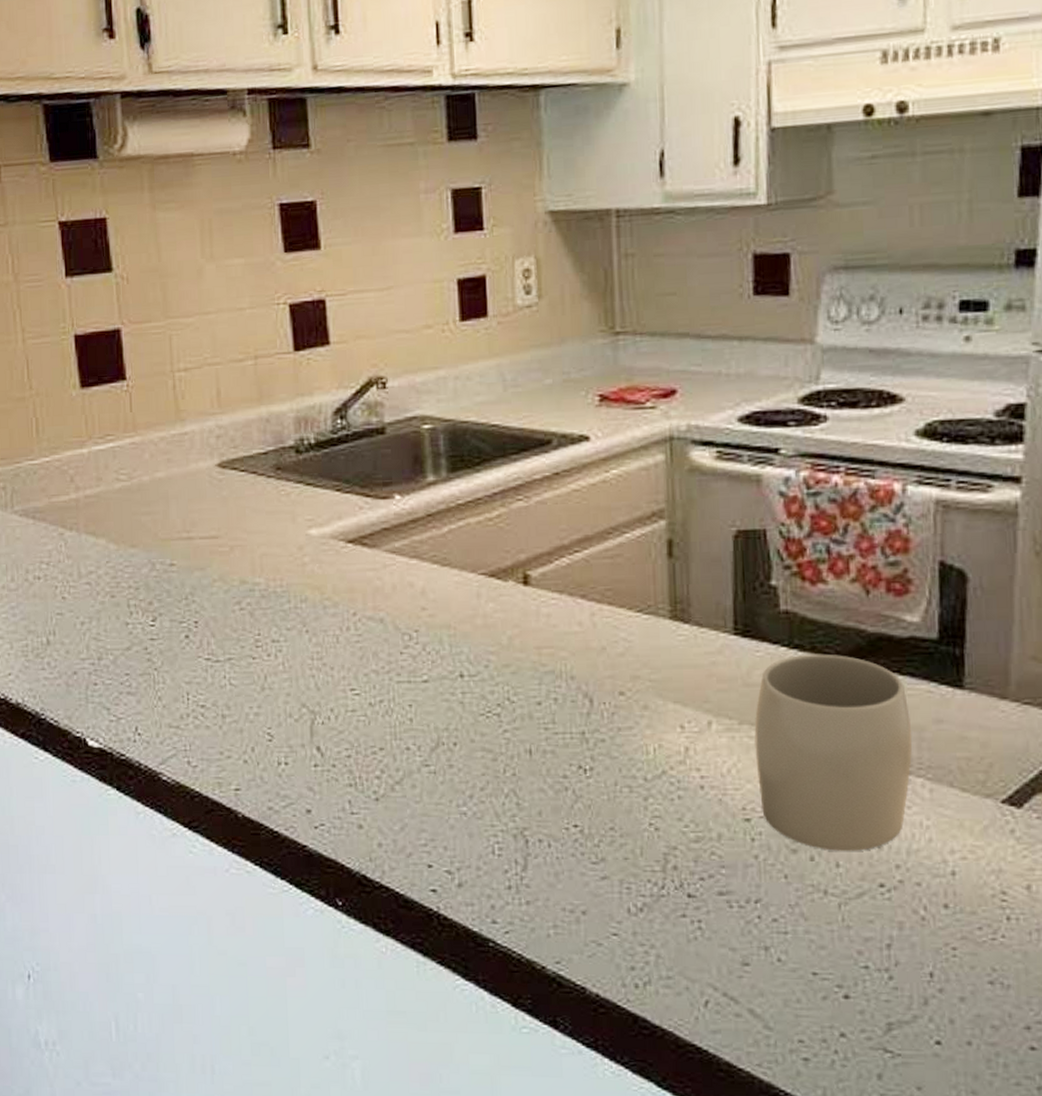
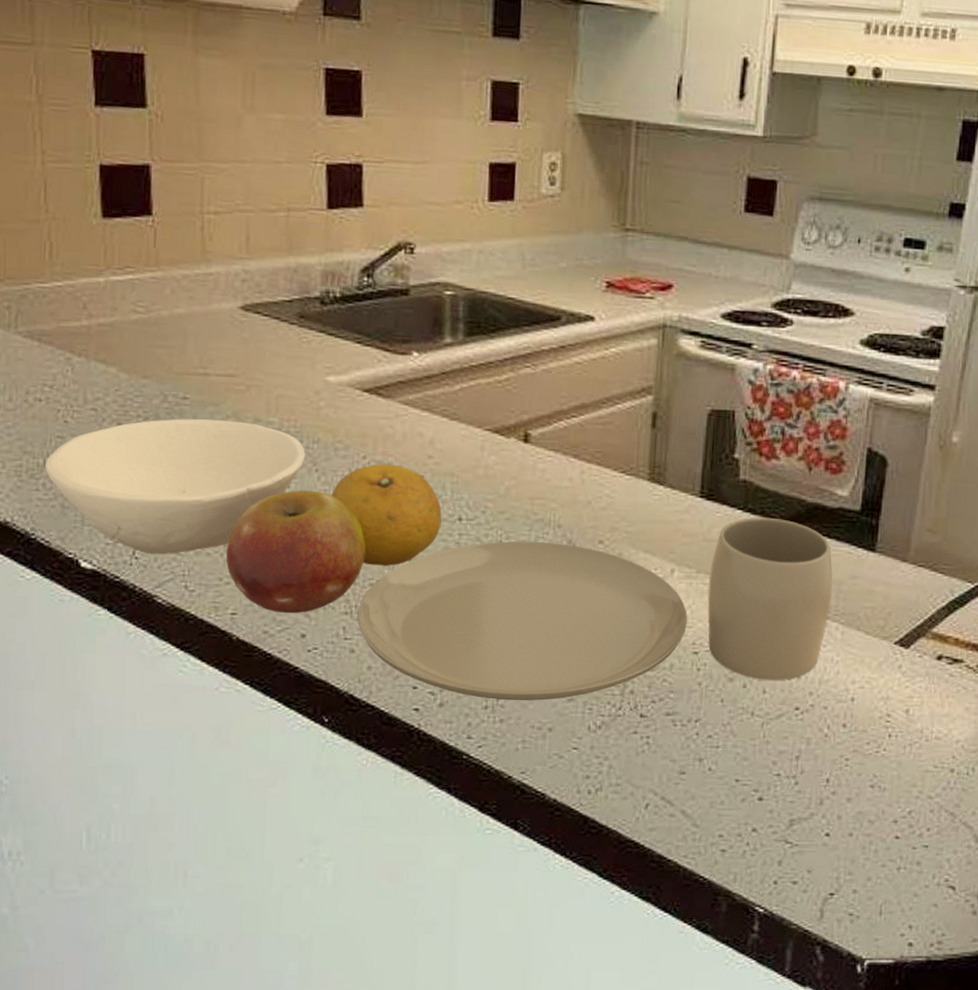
bowl: none [48,584,294,730] -> present [44,418,306,555]
fruit: none [224,653,365,788] -> present [226,490,365,614]
fruit: none [324,619,442,732] -> present [331,464,442,566]
plate: none [362,696,734,880] -> present [357,541,688,701]

